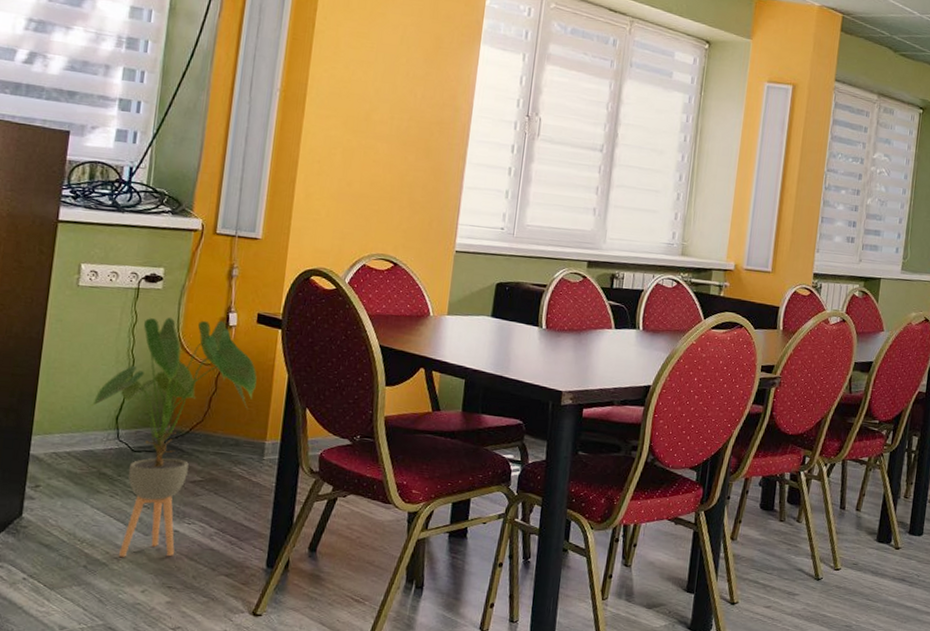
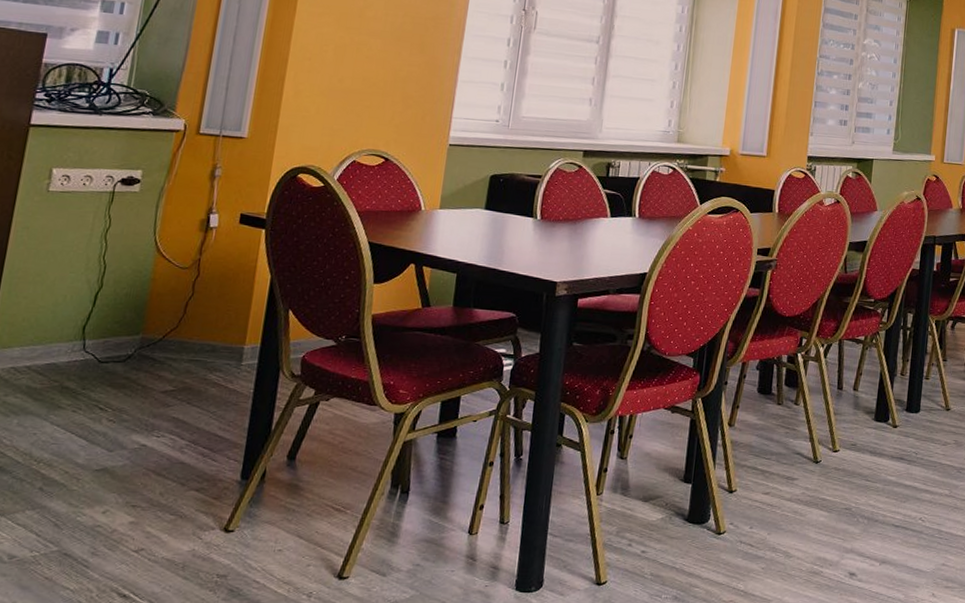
house plant: present [89,317,257,557] -> none [54,221,238,476]

